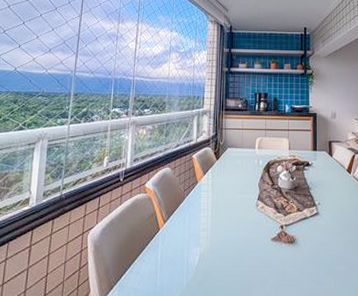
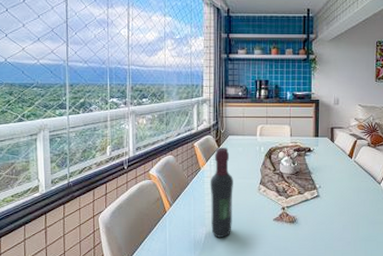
wine bottle: none [206,160,231,259] -> present [210,148,233,238]

